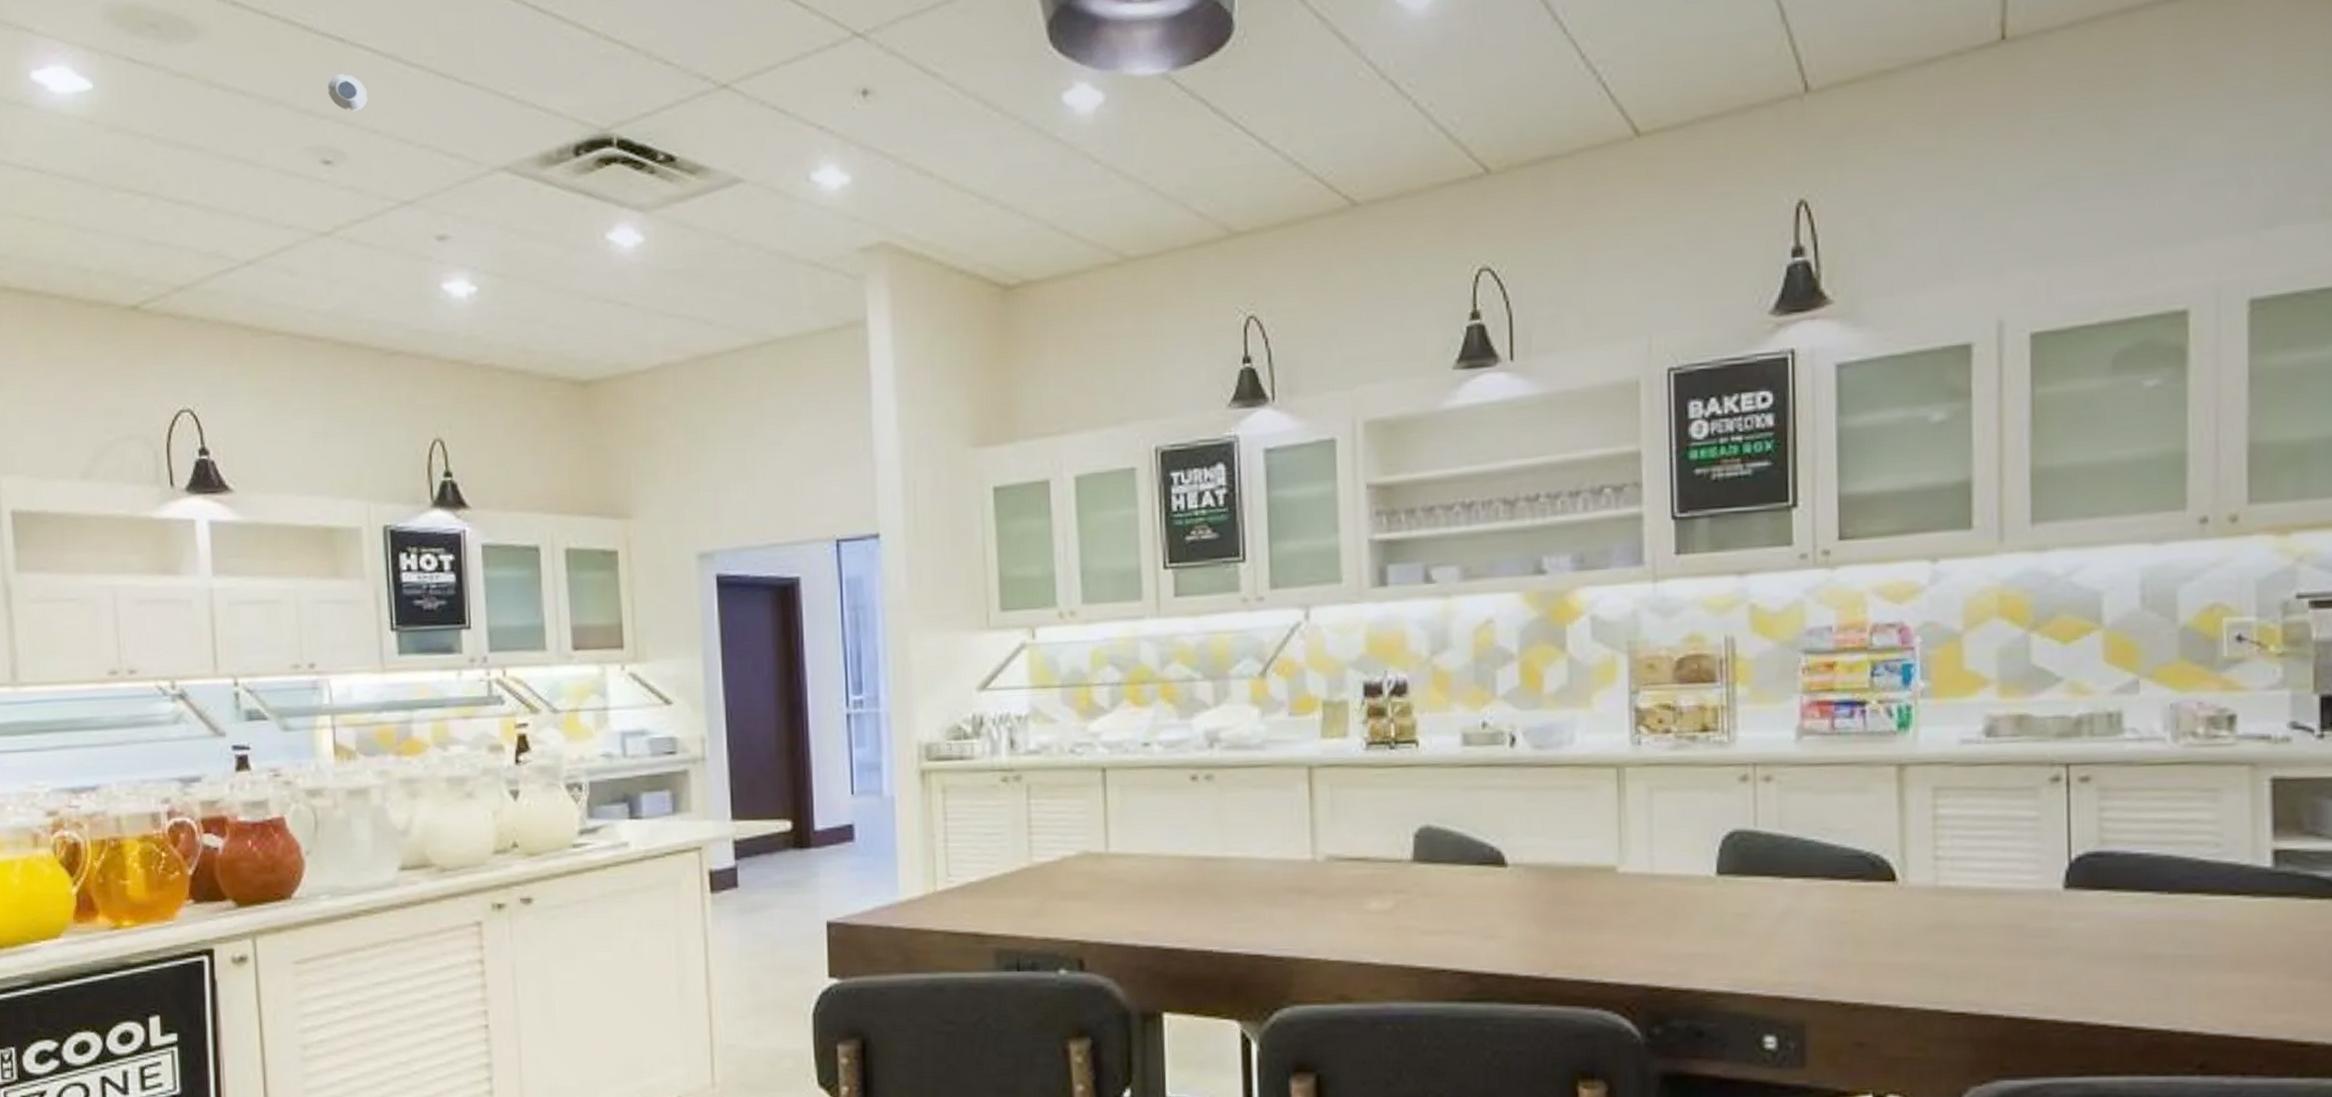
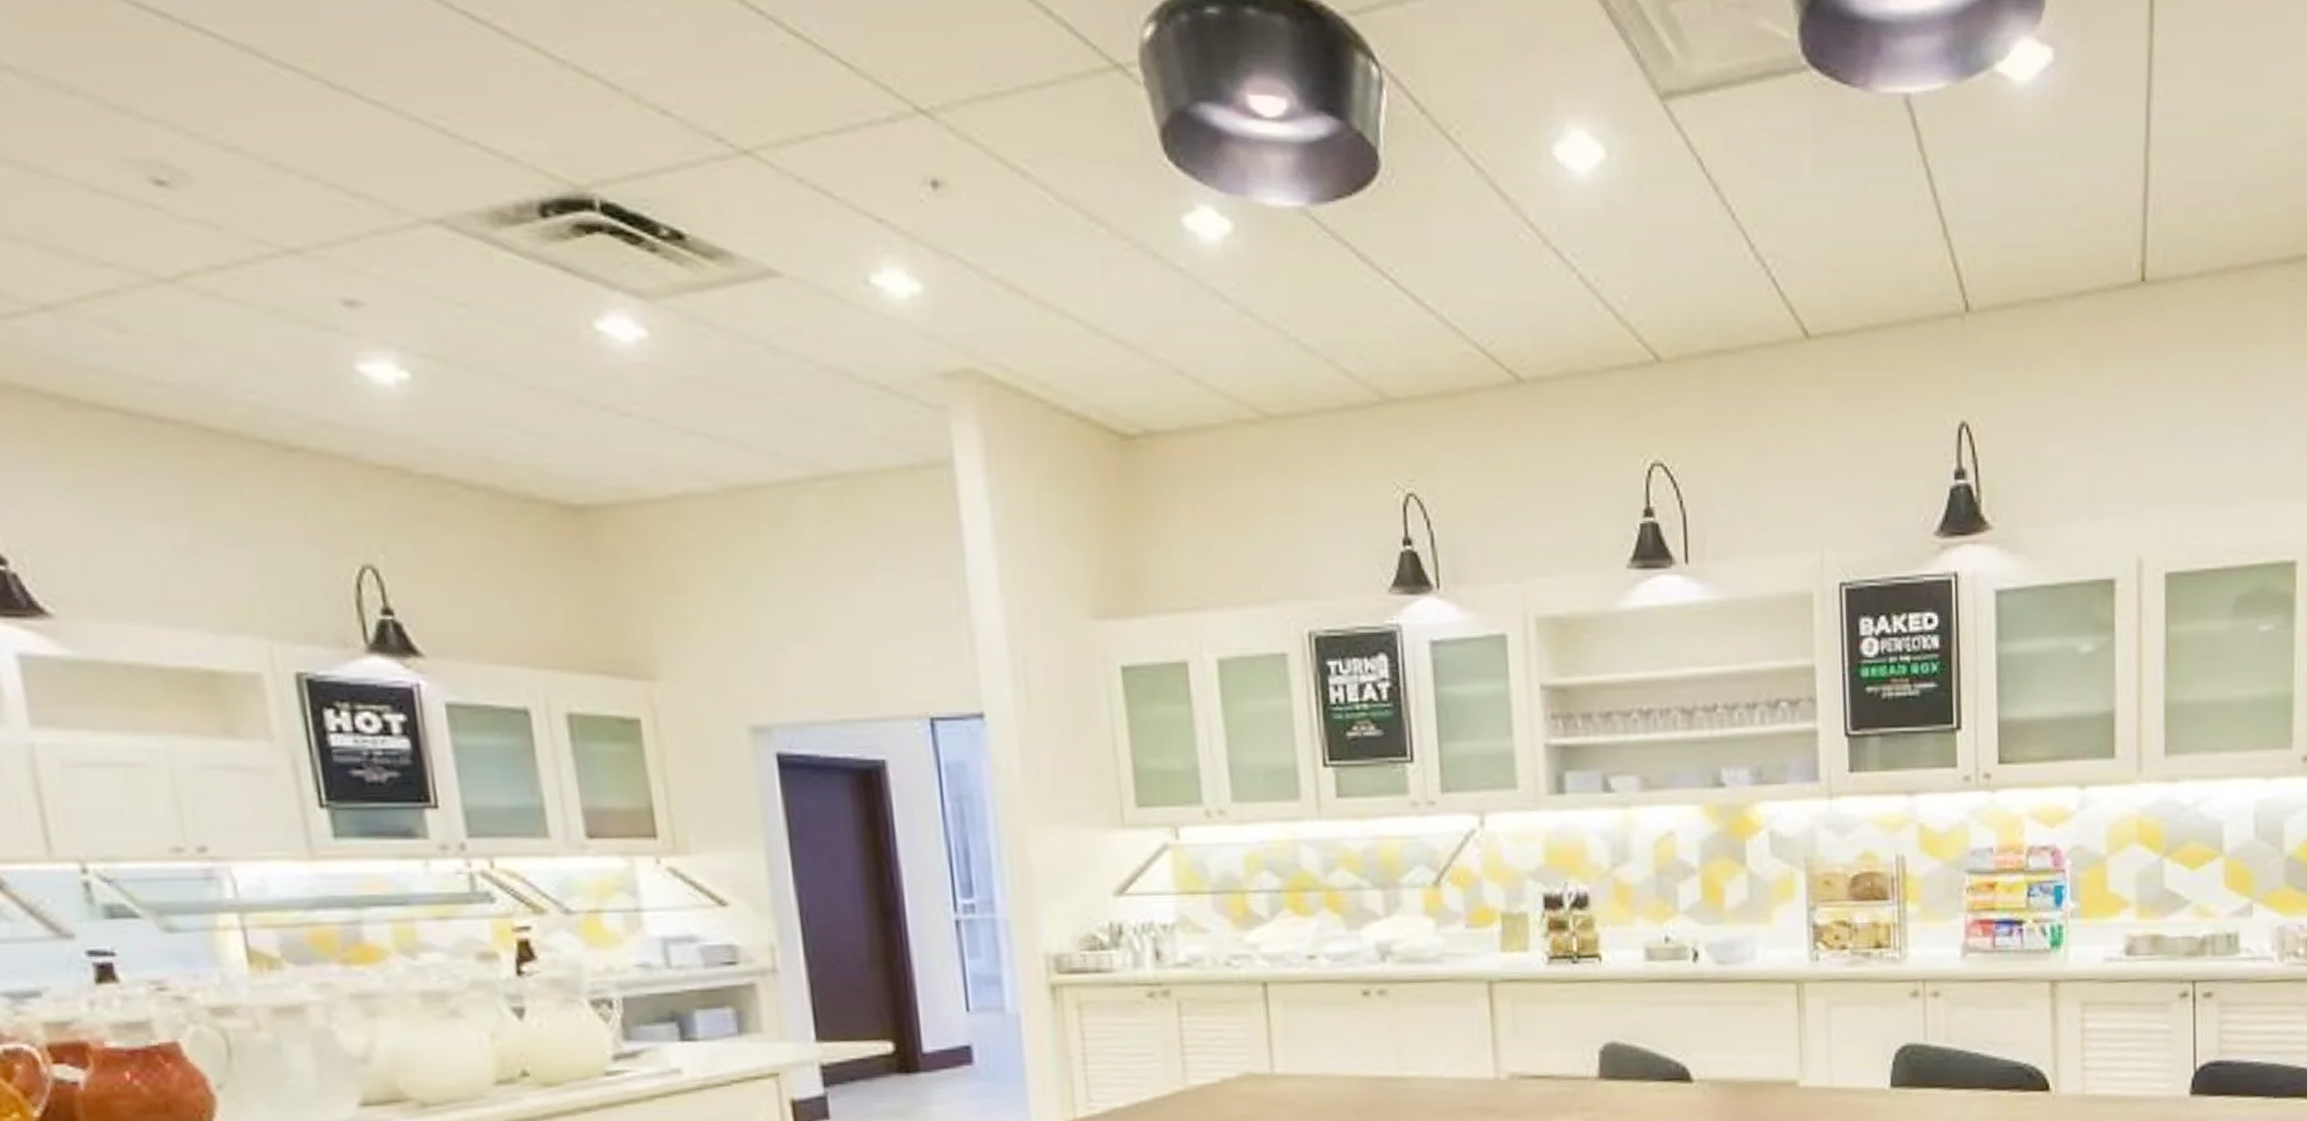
smoke detector: present [327,74,368,112] -> none [150,63,218,118]

